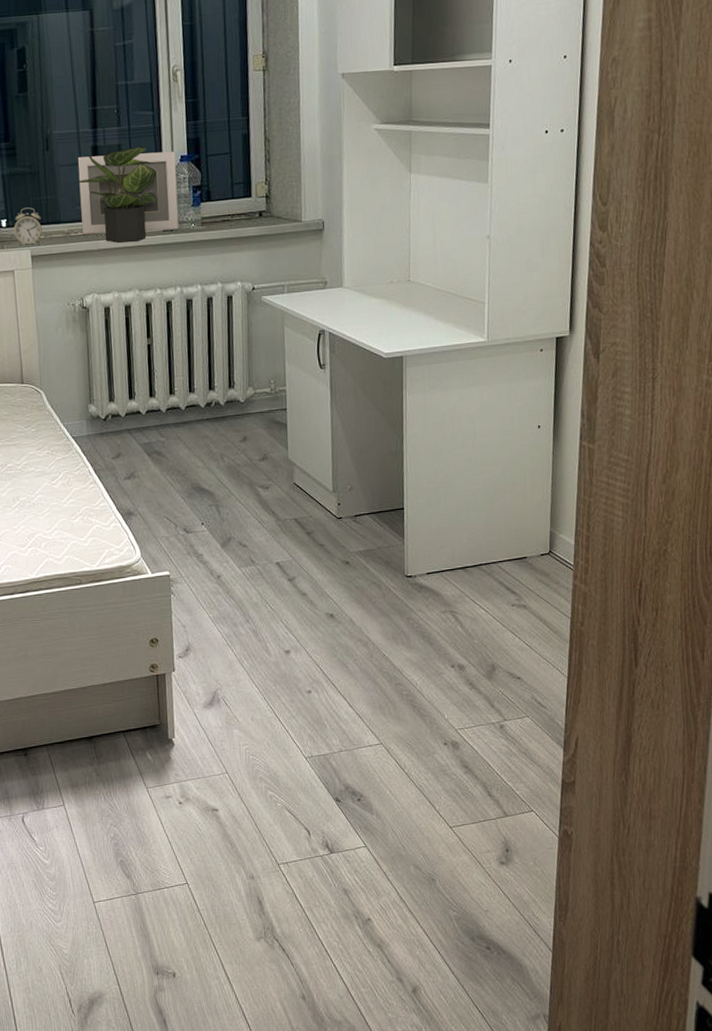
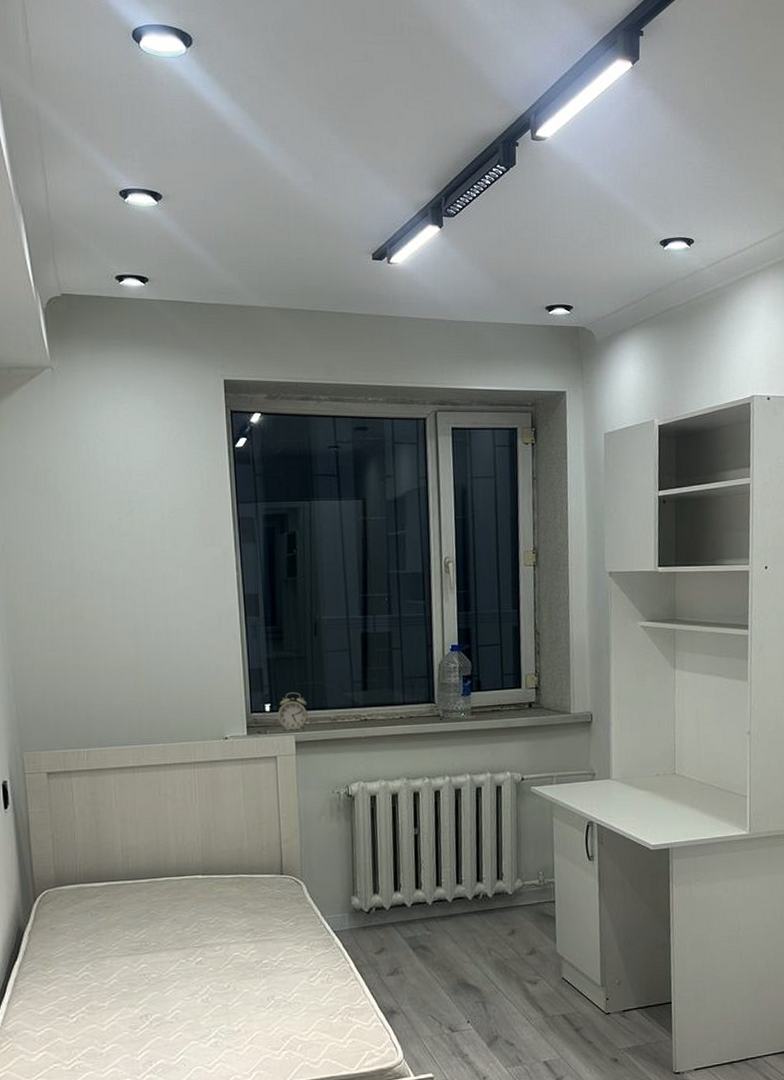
potted plant: present [75,146,157,244] -> none [344,635,427,731]
picture frame: present [77,151,179,236] -> none [346,640,449,722]

